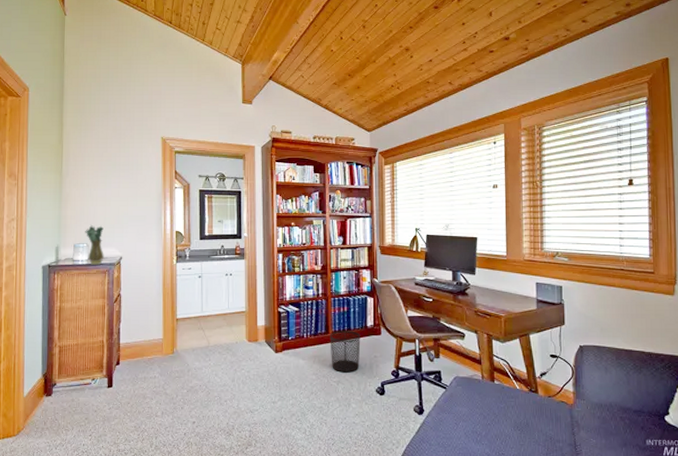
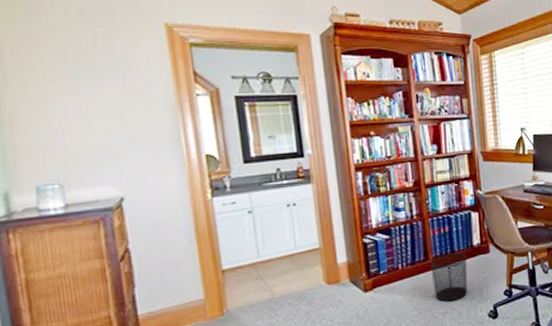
vase: present [85,224,104,265] -> none [53,155,93,214]

